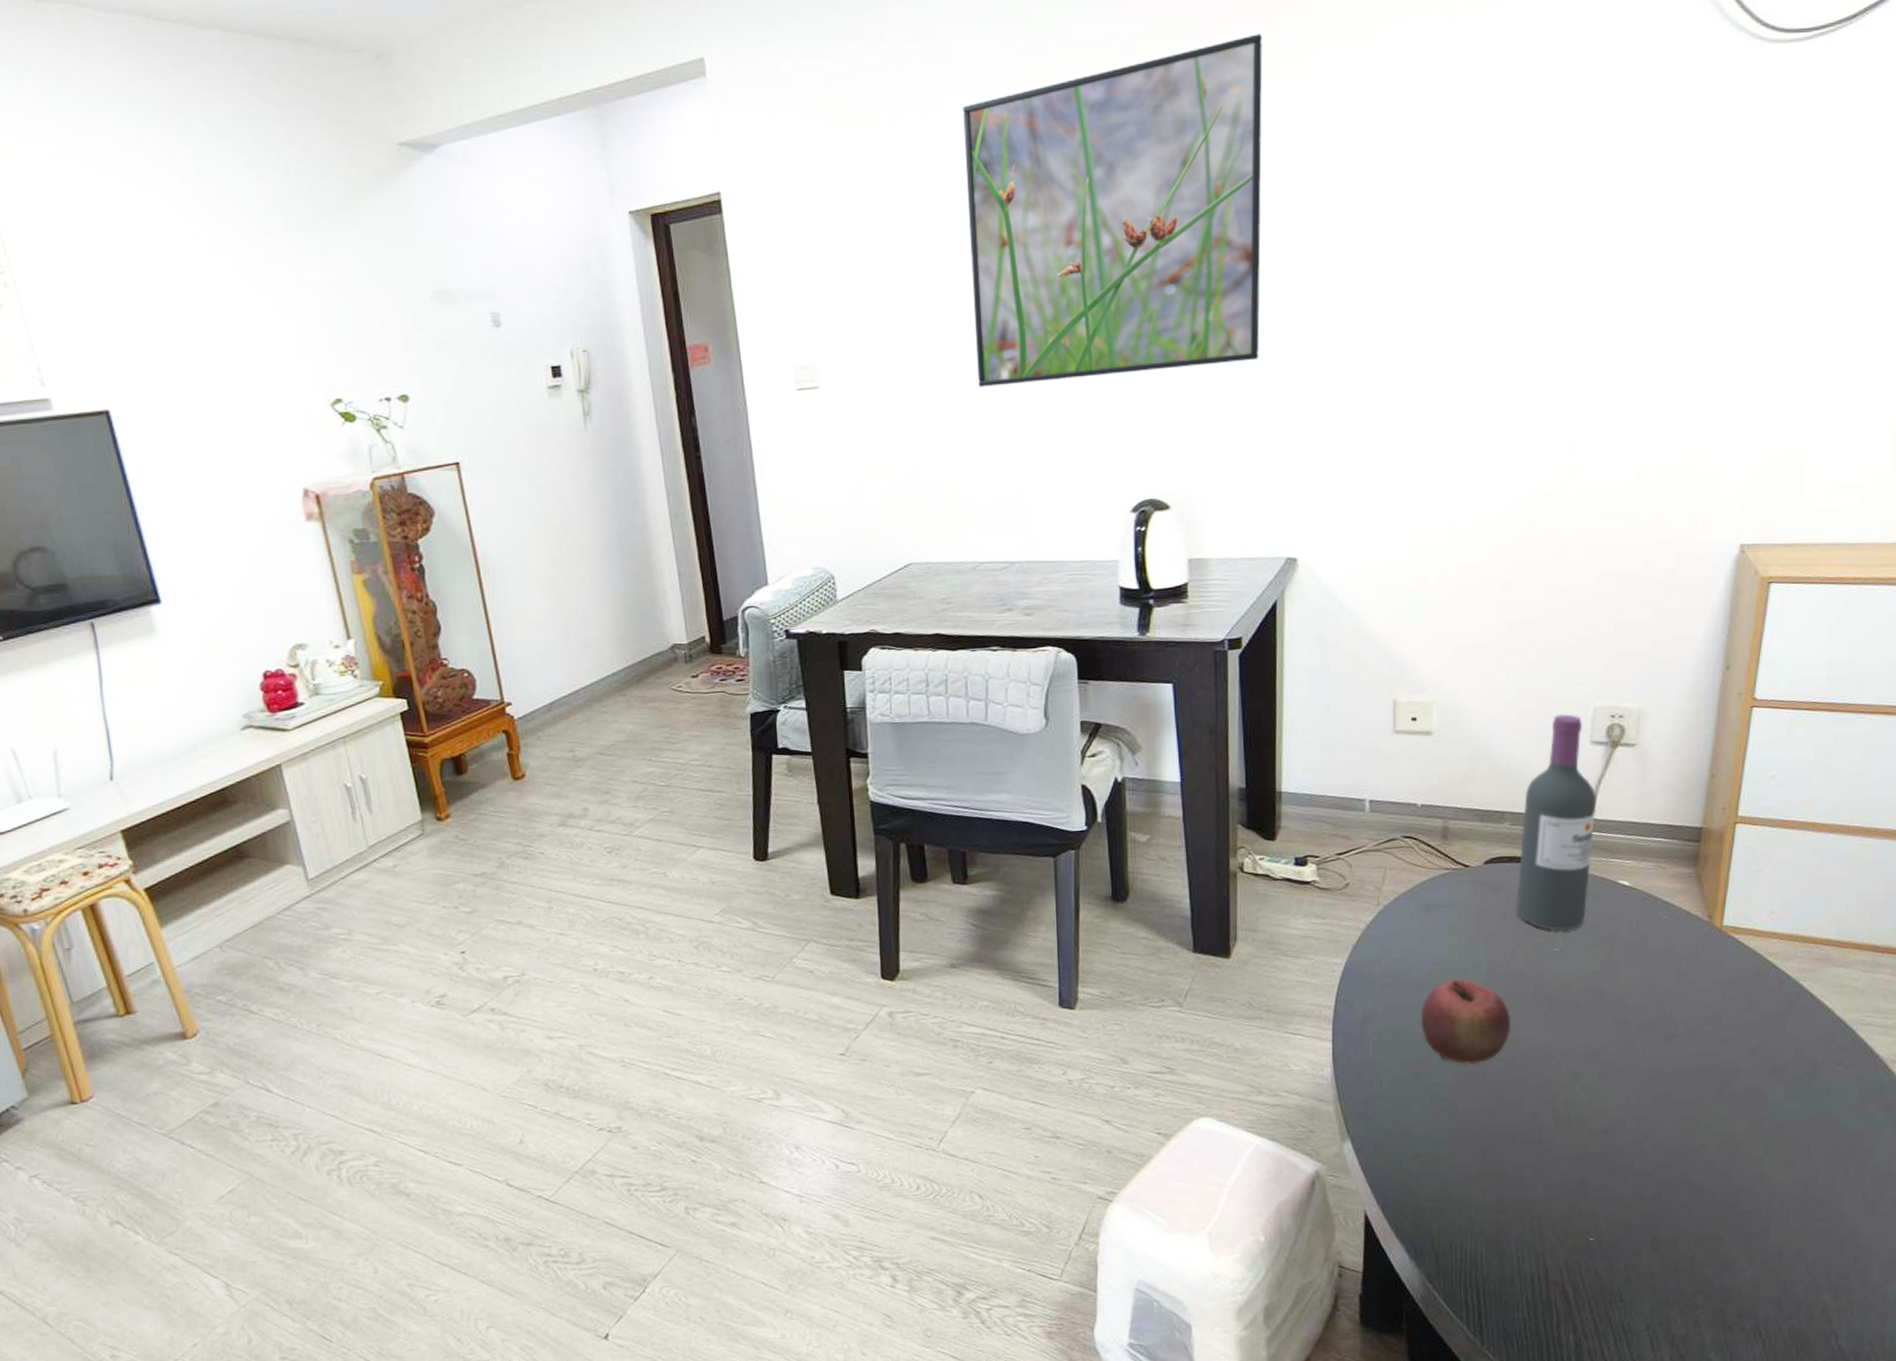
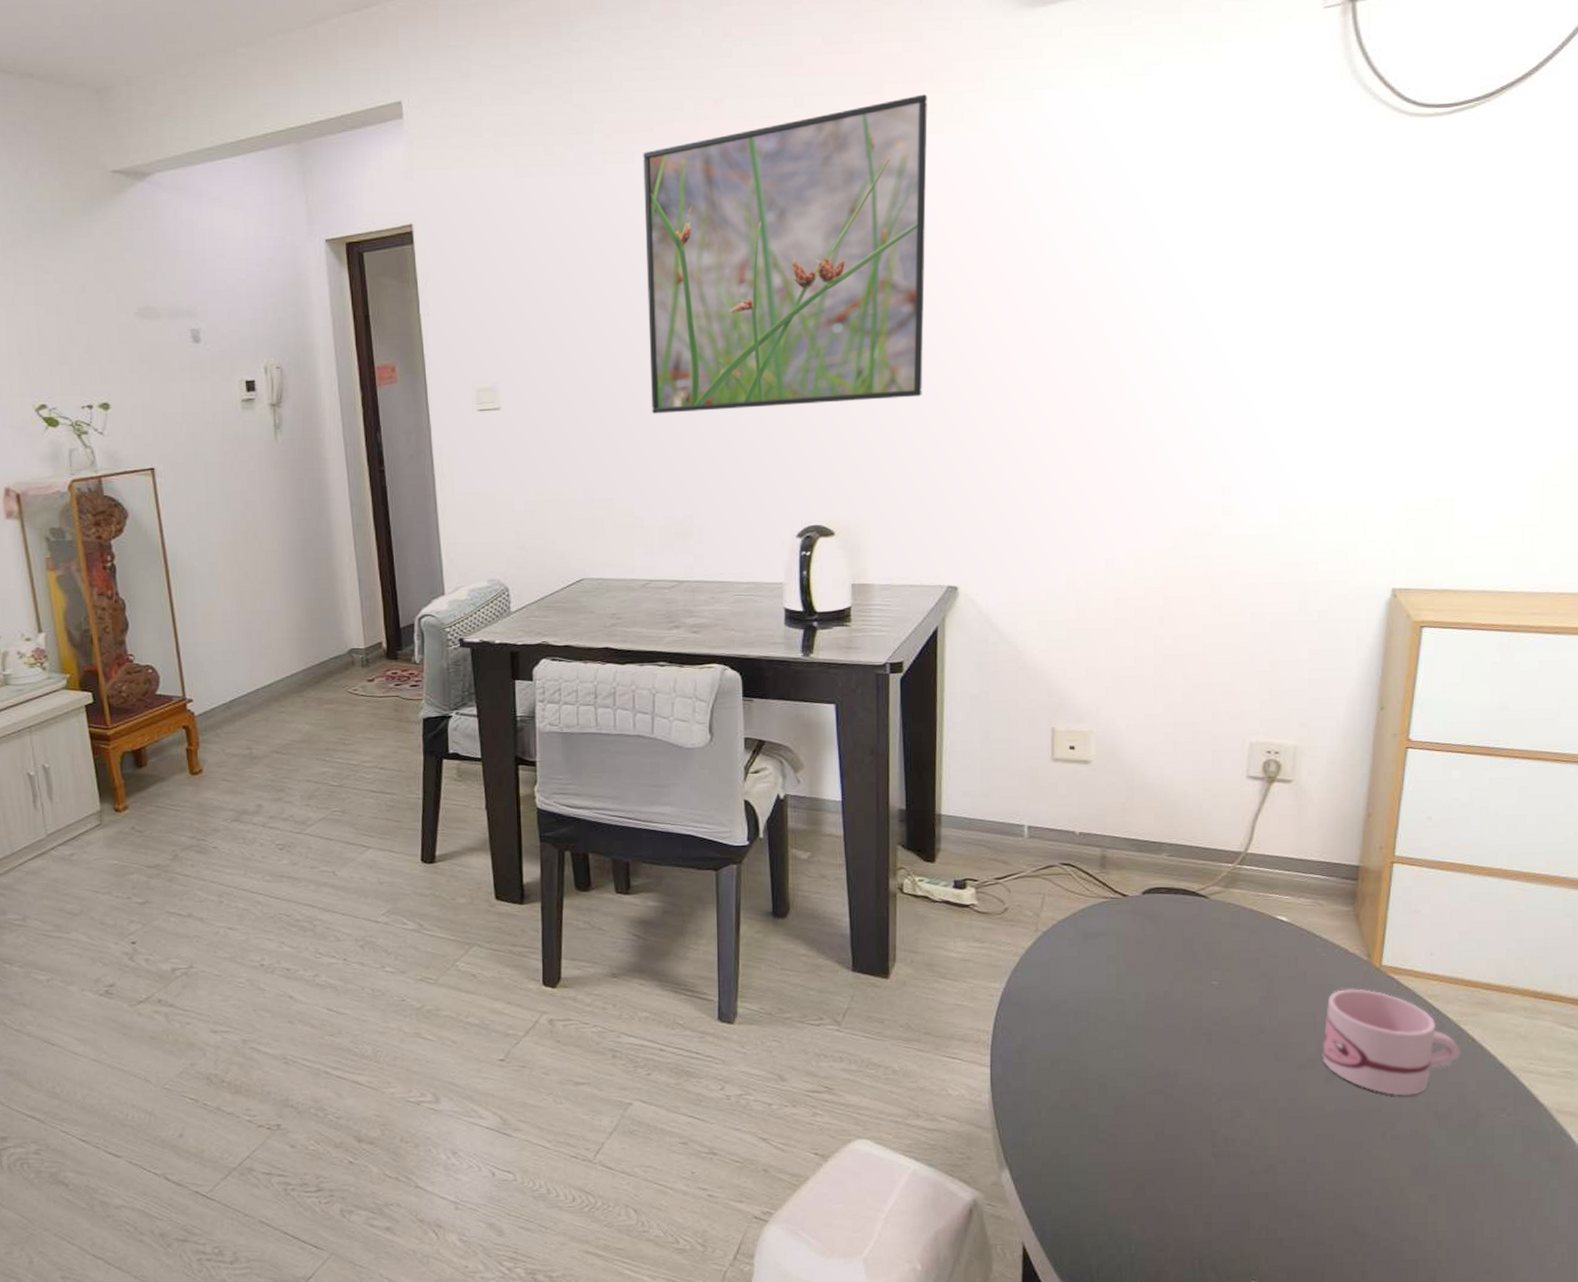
apple: present [1420,979,1511,1064] -> none [1079,1009,1170,1096]
wine bottle: present [1517,714,1597,931] -> none [1175,748,1254,965]
mug: none [1662,950,1800,1053] -> present [1322,989,1461,1096]

